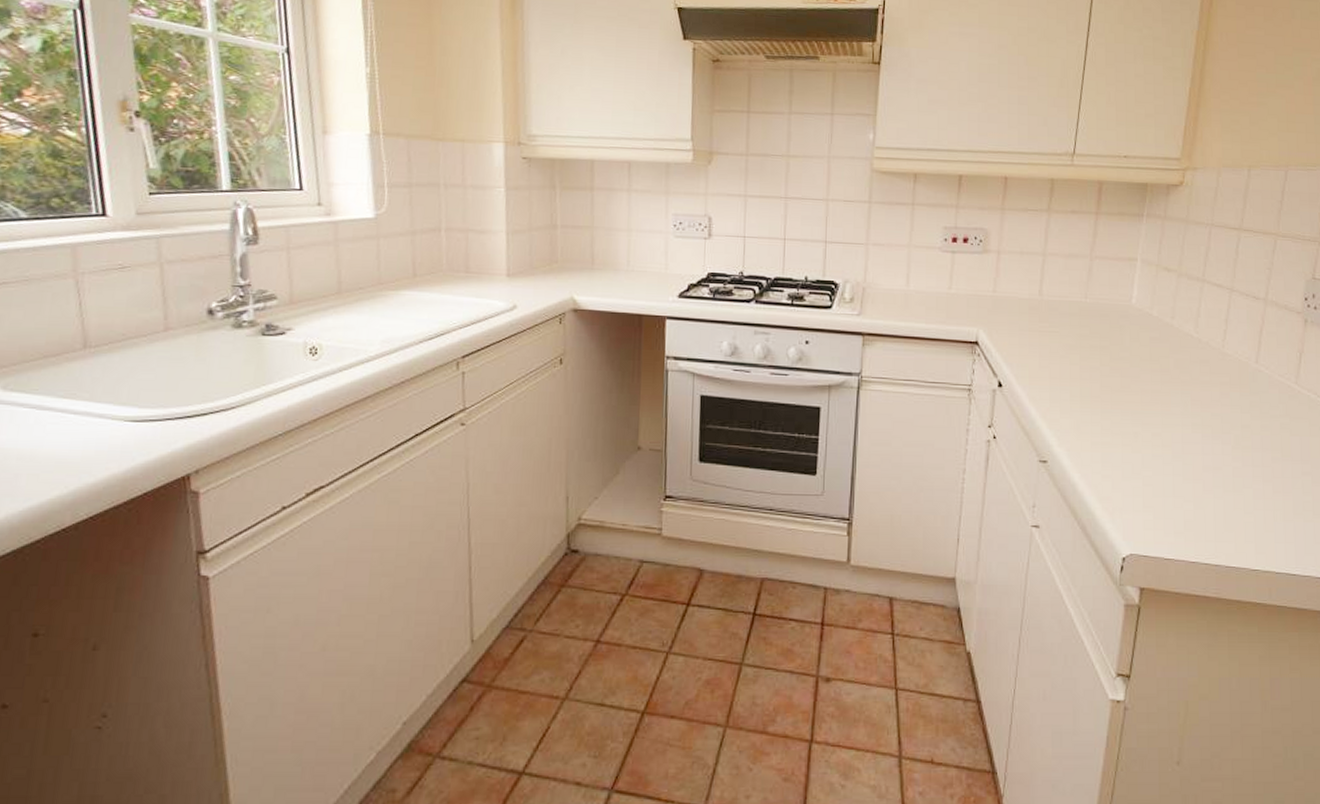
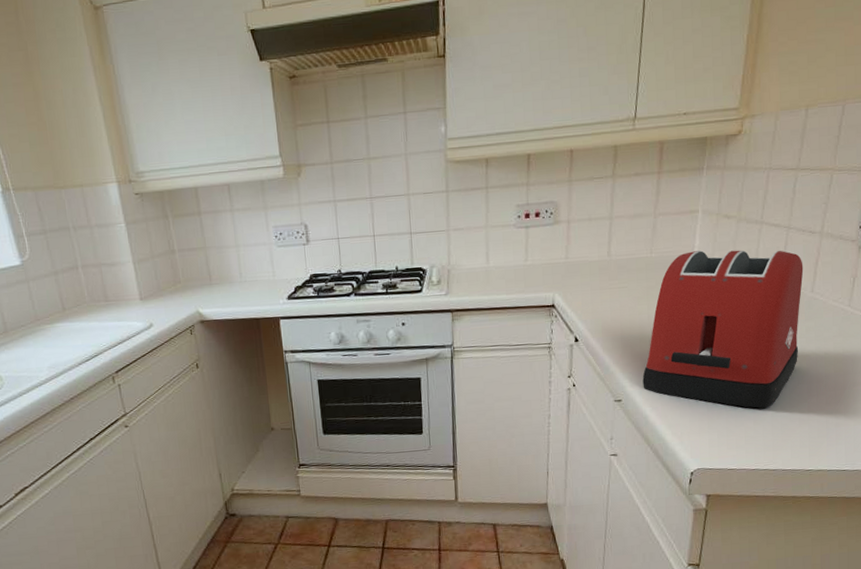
toaster: none [1071,302,1247,489] -> present [642,250,804,408]

